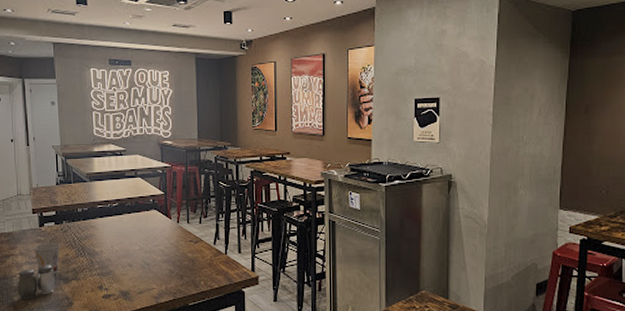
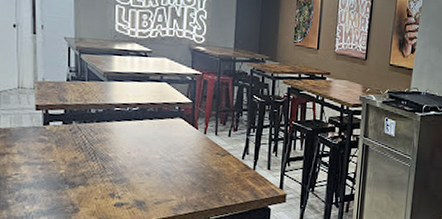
salt and pepper shaker: present [17,265,56,300] -> none [13,167,60,204]
cup: present [34,242,61,275] -> none [35,142,68,178]

